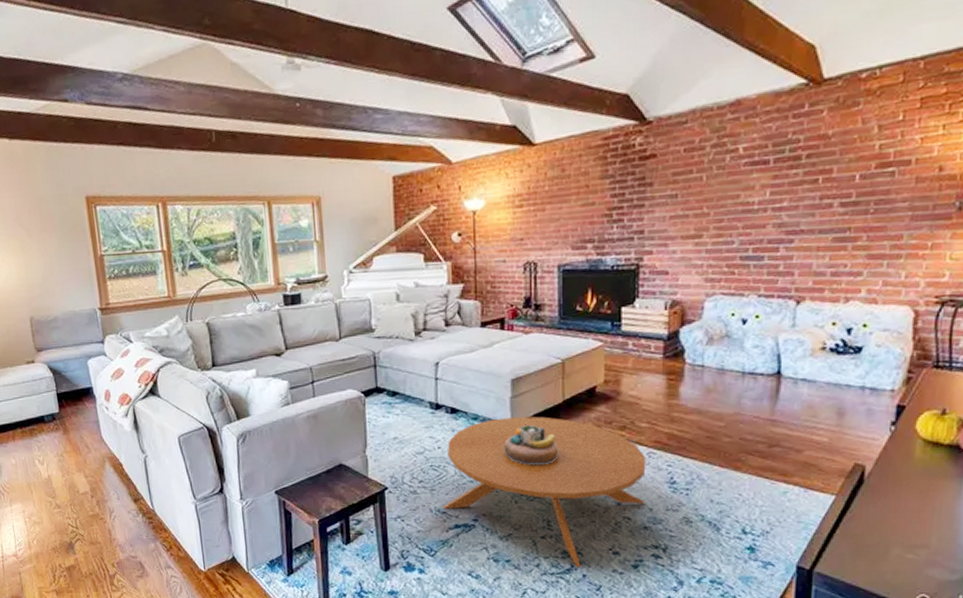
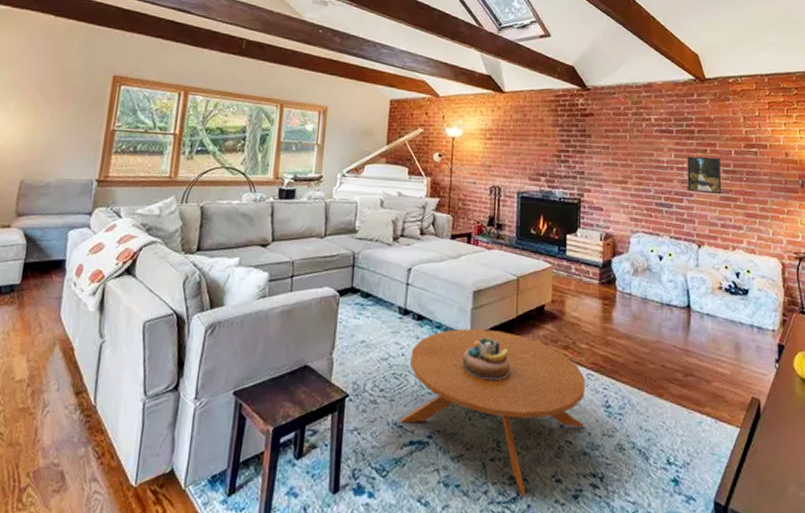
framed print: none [786,187,837,237] -> present [687,156,721,195]

